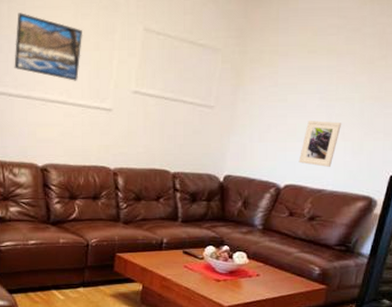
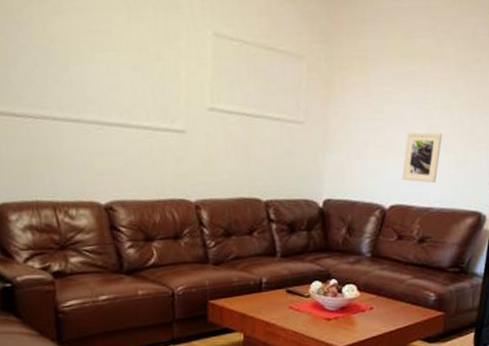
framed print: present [14,13,82,81] -> none [53,16,140,99]

